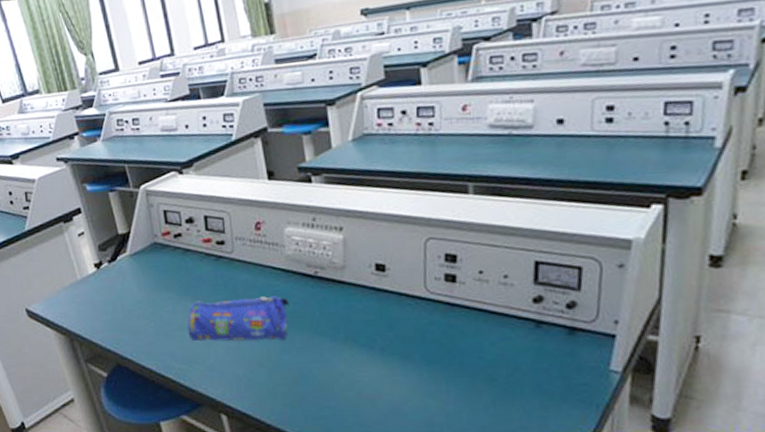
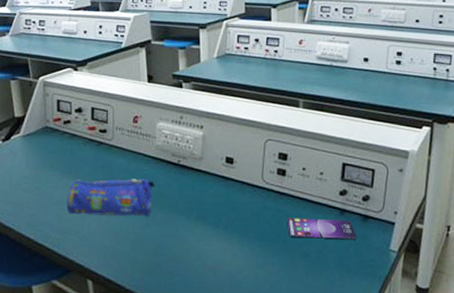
smartphone: none [462,334,561,360] -> present [287,218,357,240]

